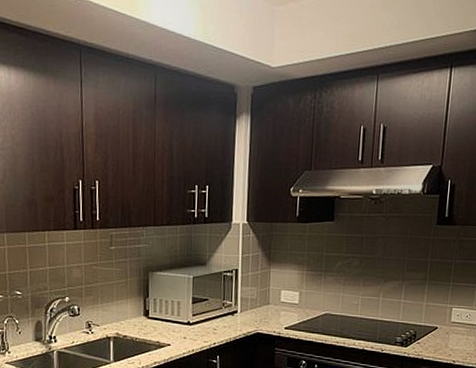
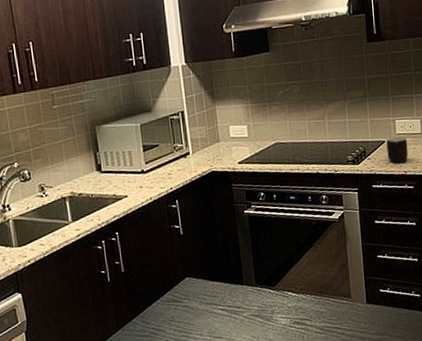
mug: none [438,325,461,352] -> present [386,137,408,164]

